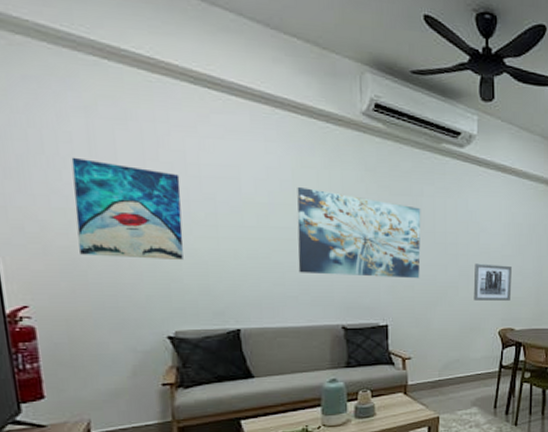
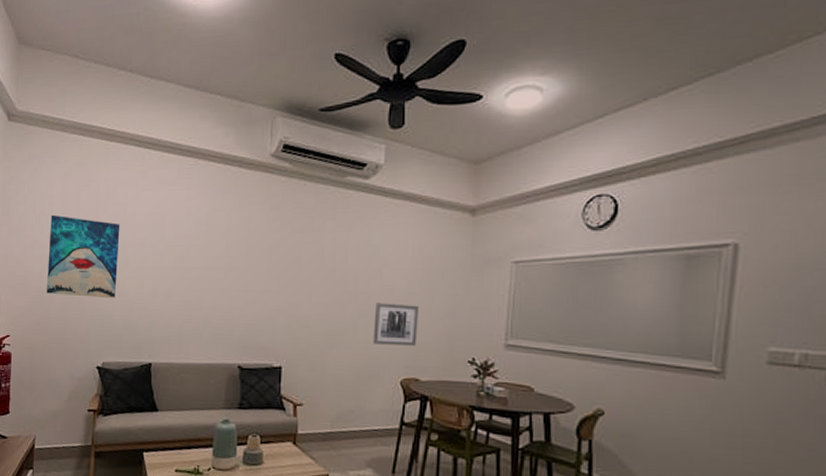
wall art: present [297,187,421,279] -> none [204,229,322,318]

